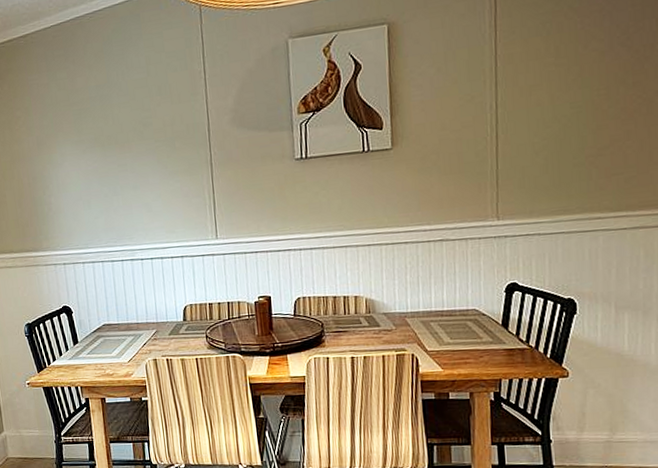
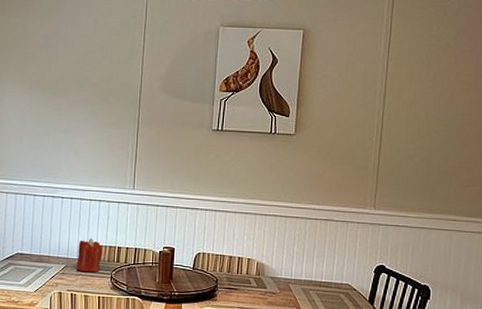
candle: none [166,298,194,335] -> present [76,238,103,273]

